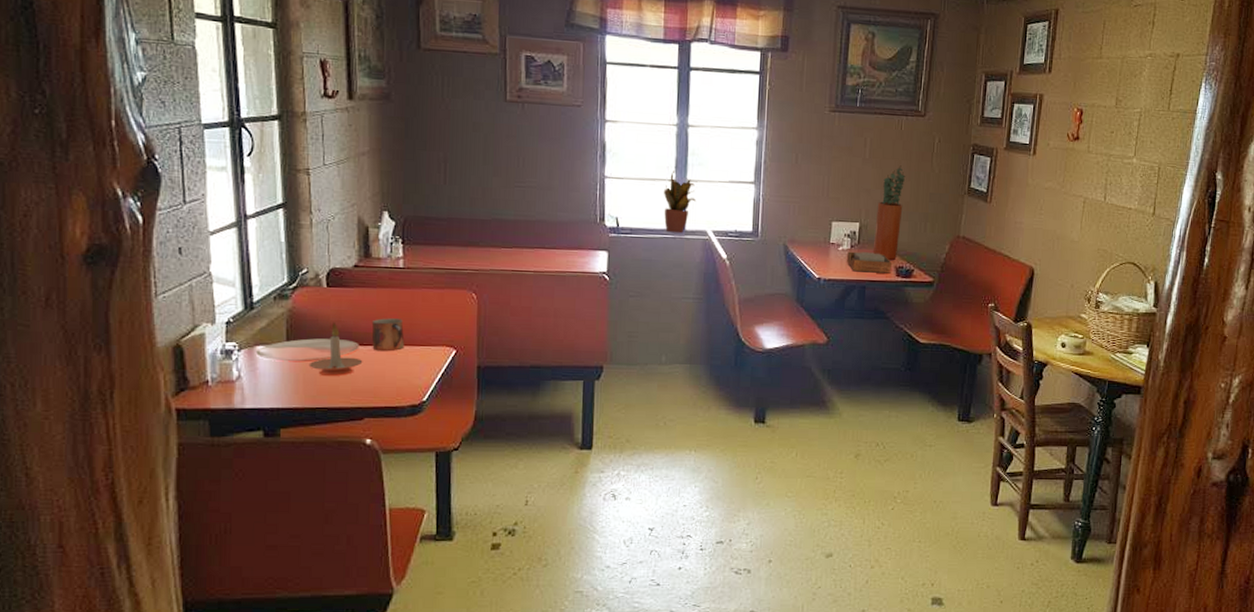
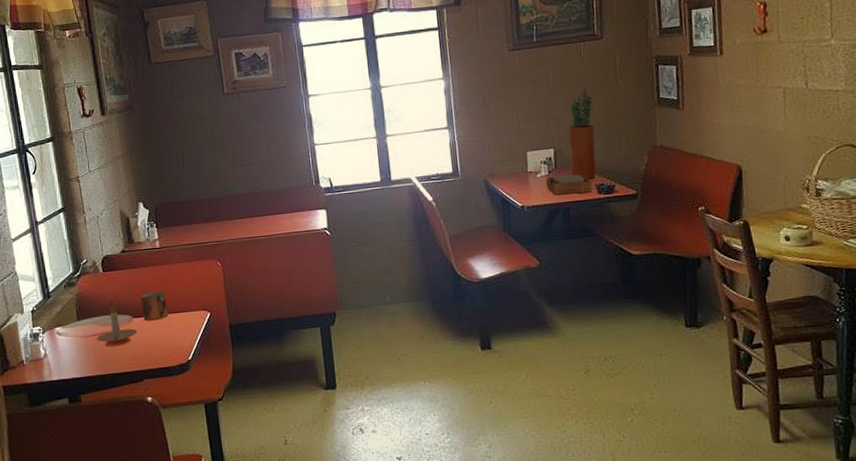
potted plant: present [663,170,695,234] -> none [367,129,397,185]

